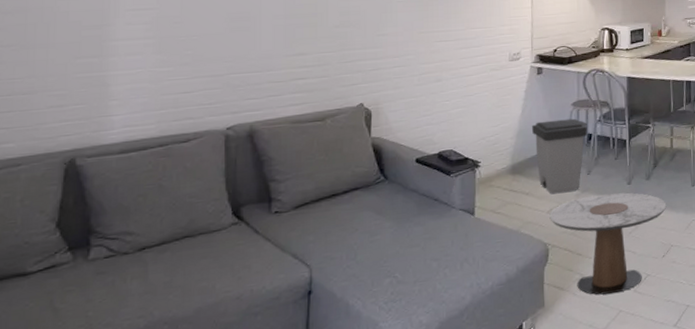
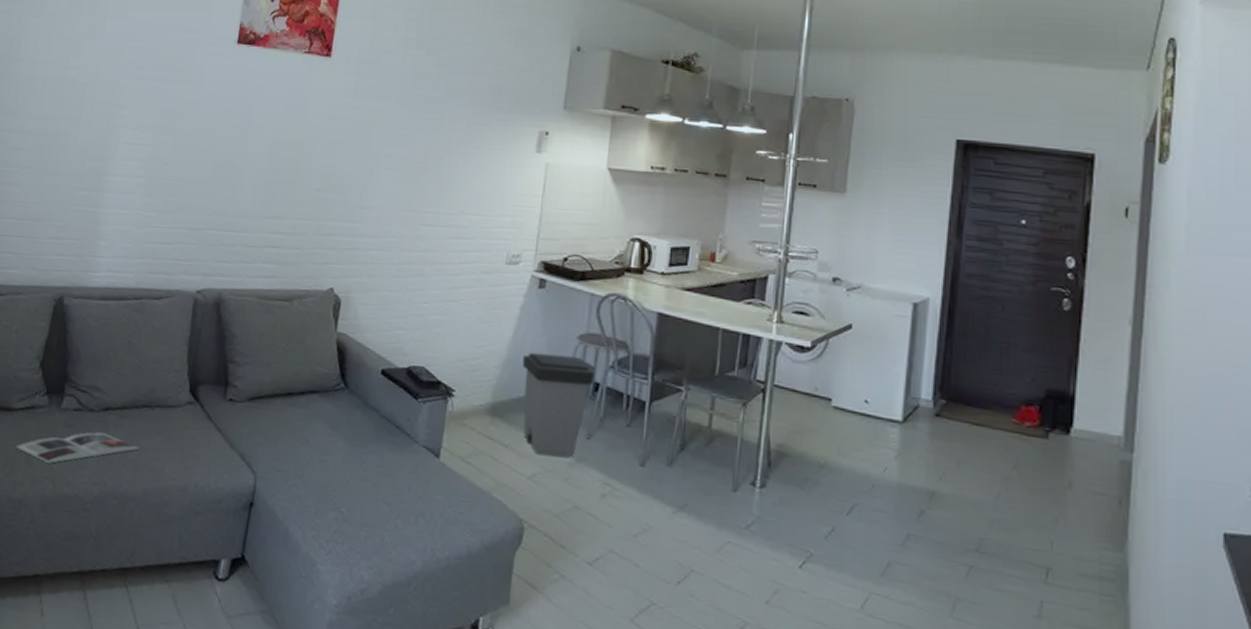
magazine: none [39,270,185,313] -> present [16,432,140,464]
side table: present [549,192,667,295] -> none [530,469,692,617]

